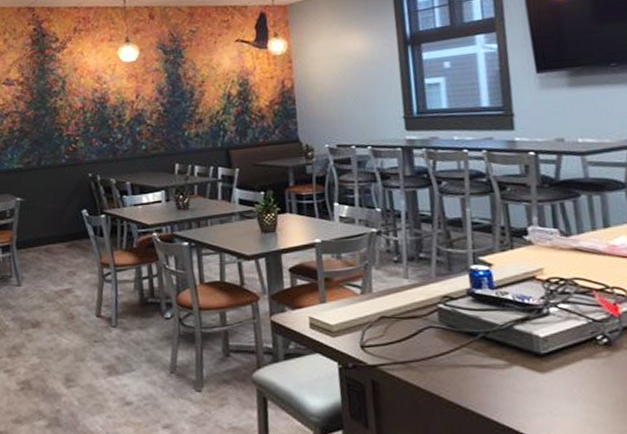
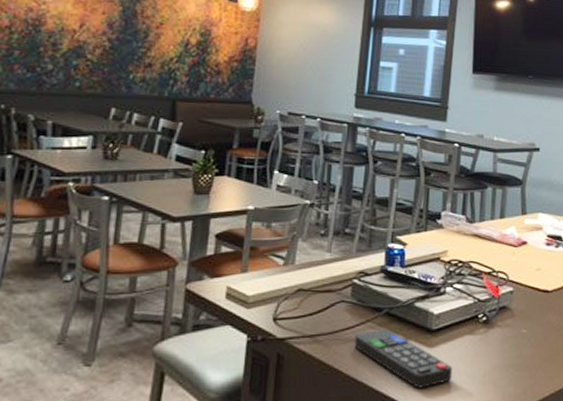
remote control: none [451,354,576,416] -> present [354,329,453,388]

